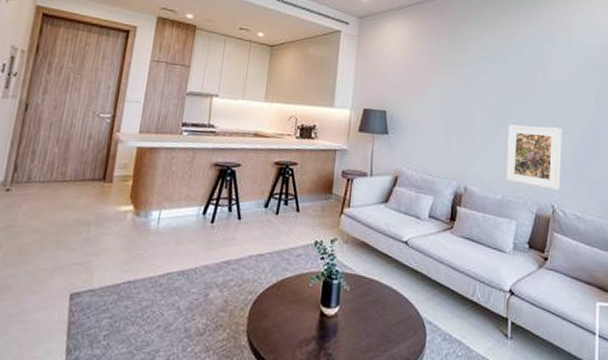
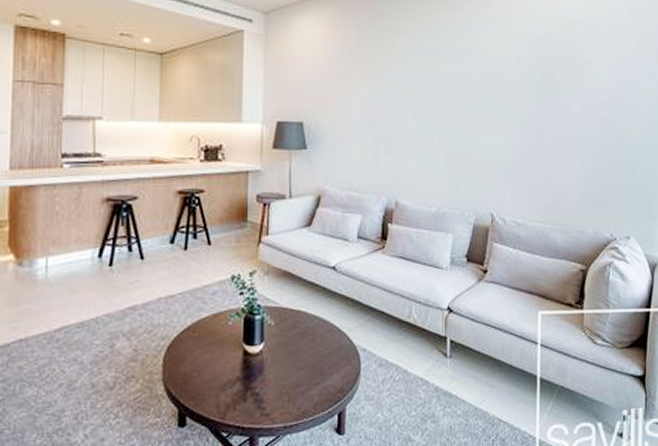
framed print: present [506,124,562,190] -> none [440,127,501,197]

